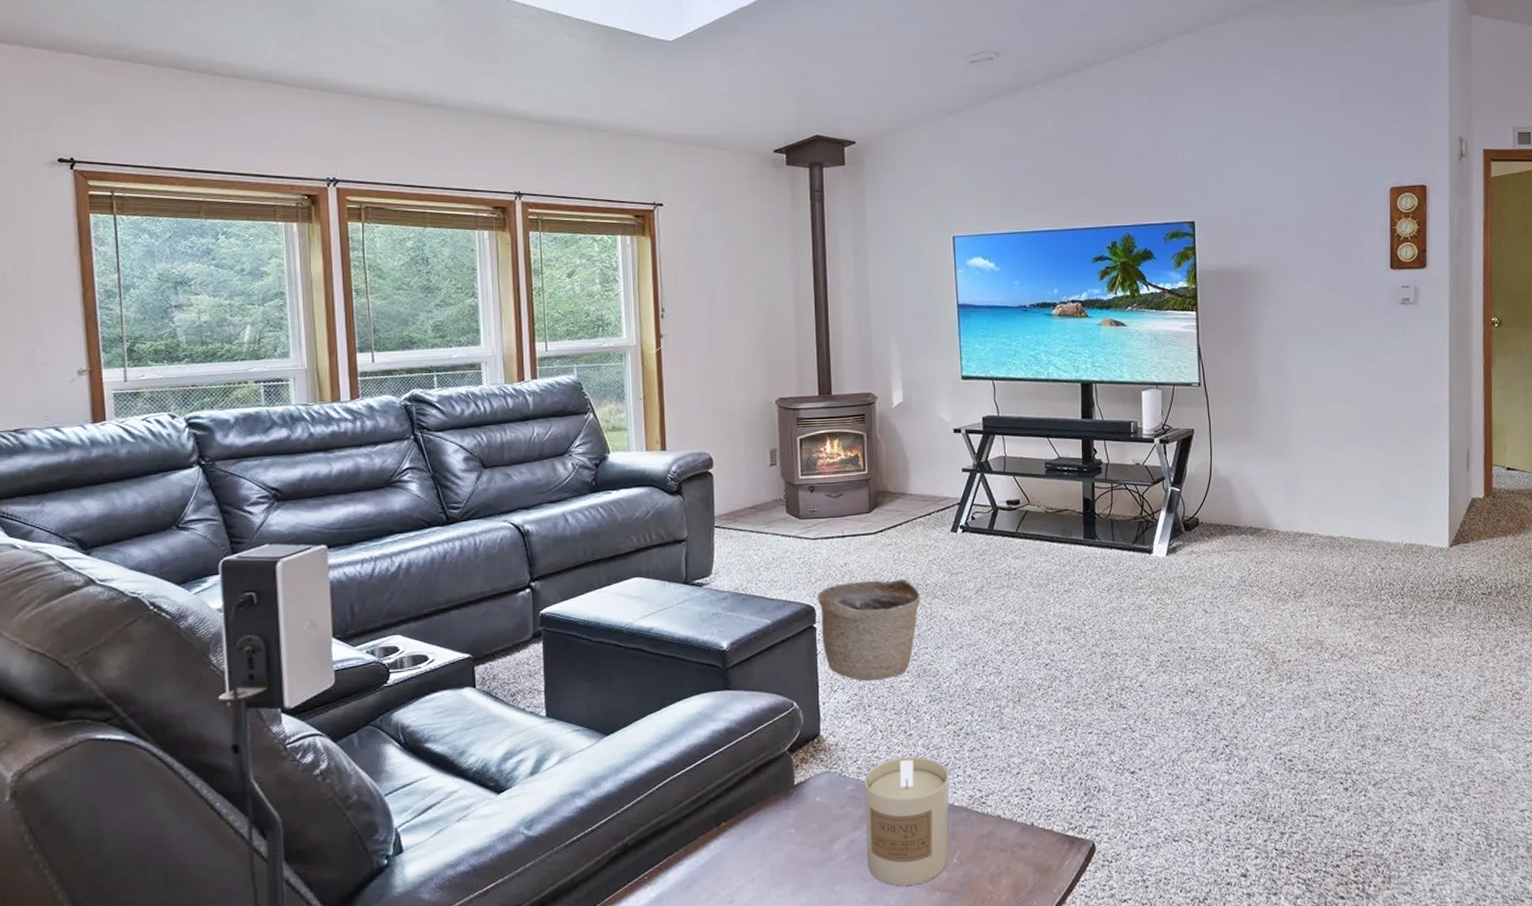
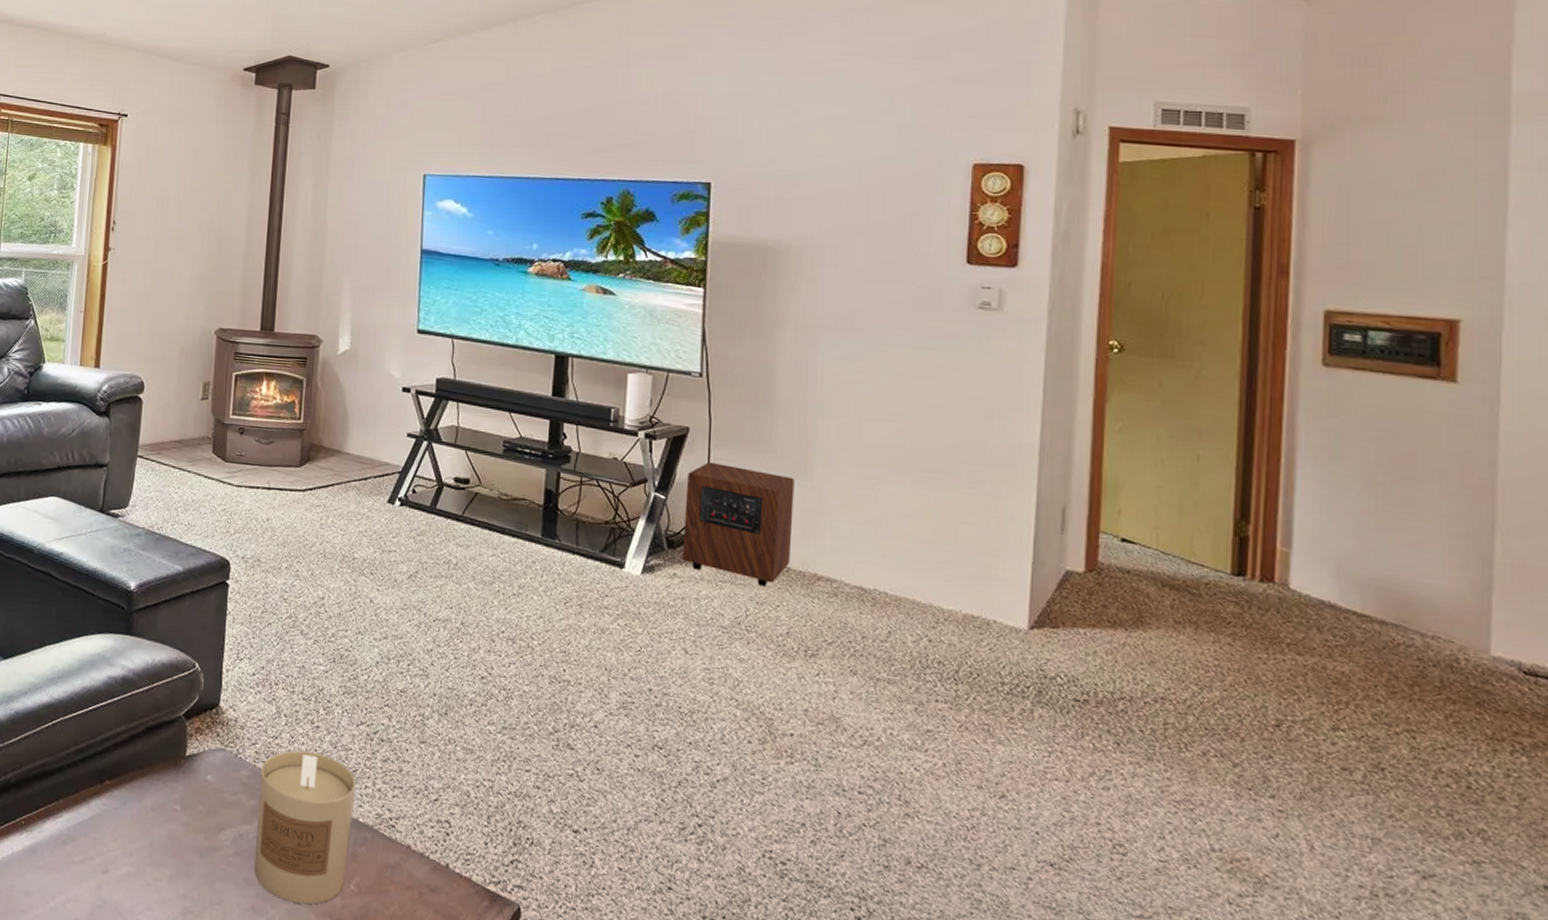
basket: present [817,578,921,682] -> none [234,540,346,658]
subwoofer: none [1195,455,1279,549] -> present [682,461,795,587]

